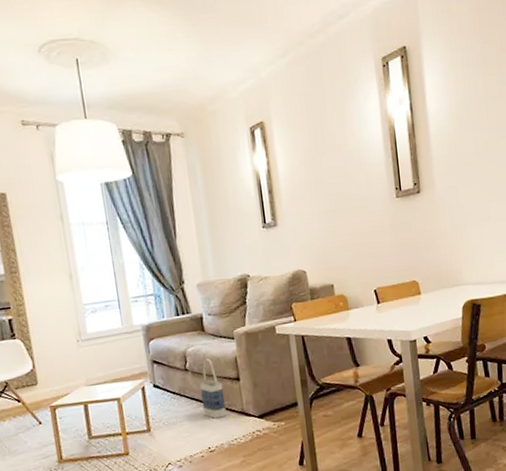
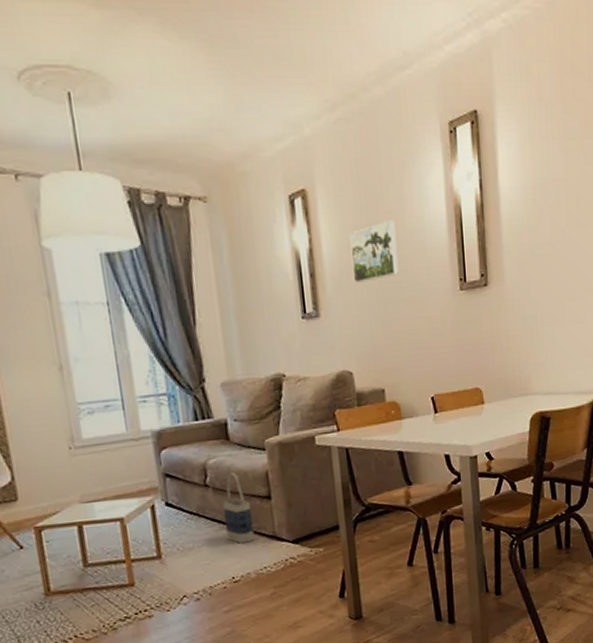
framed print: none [300,142,343,196] -> present [349,220,399,283]

